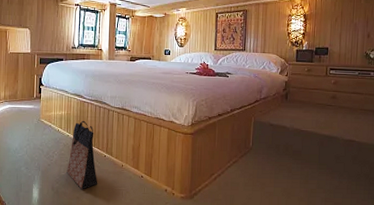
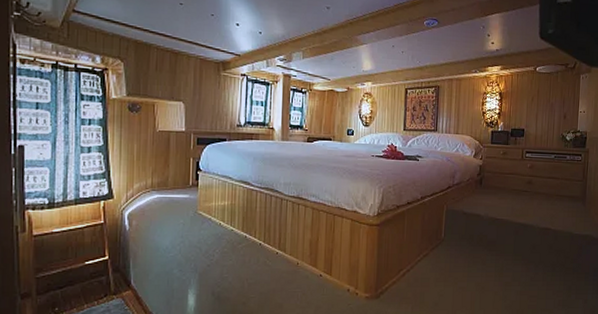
bag: present [67,120,98,190] -> none [230,212,269,294]

